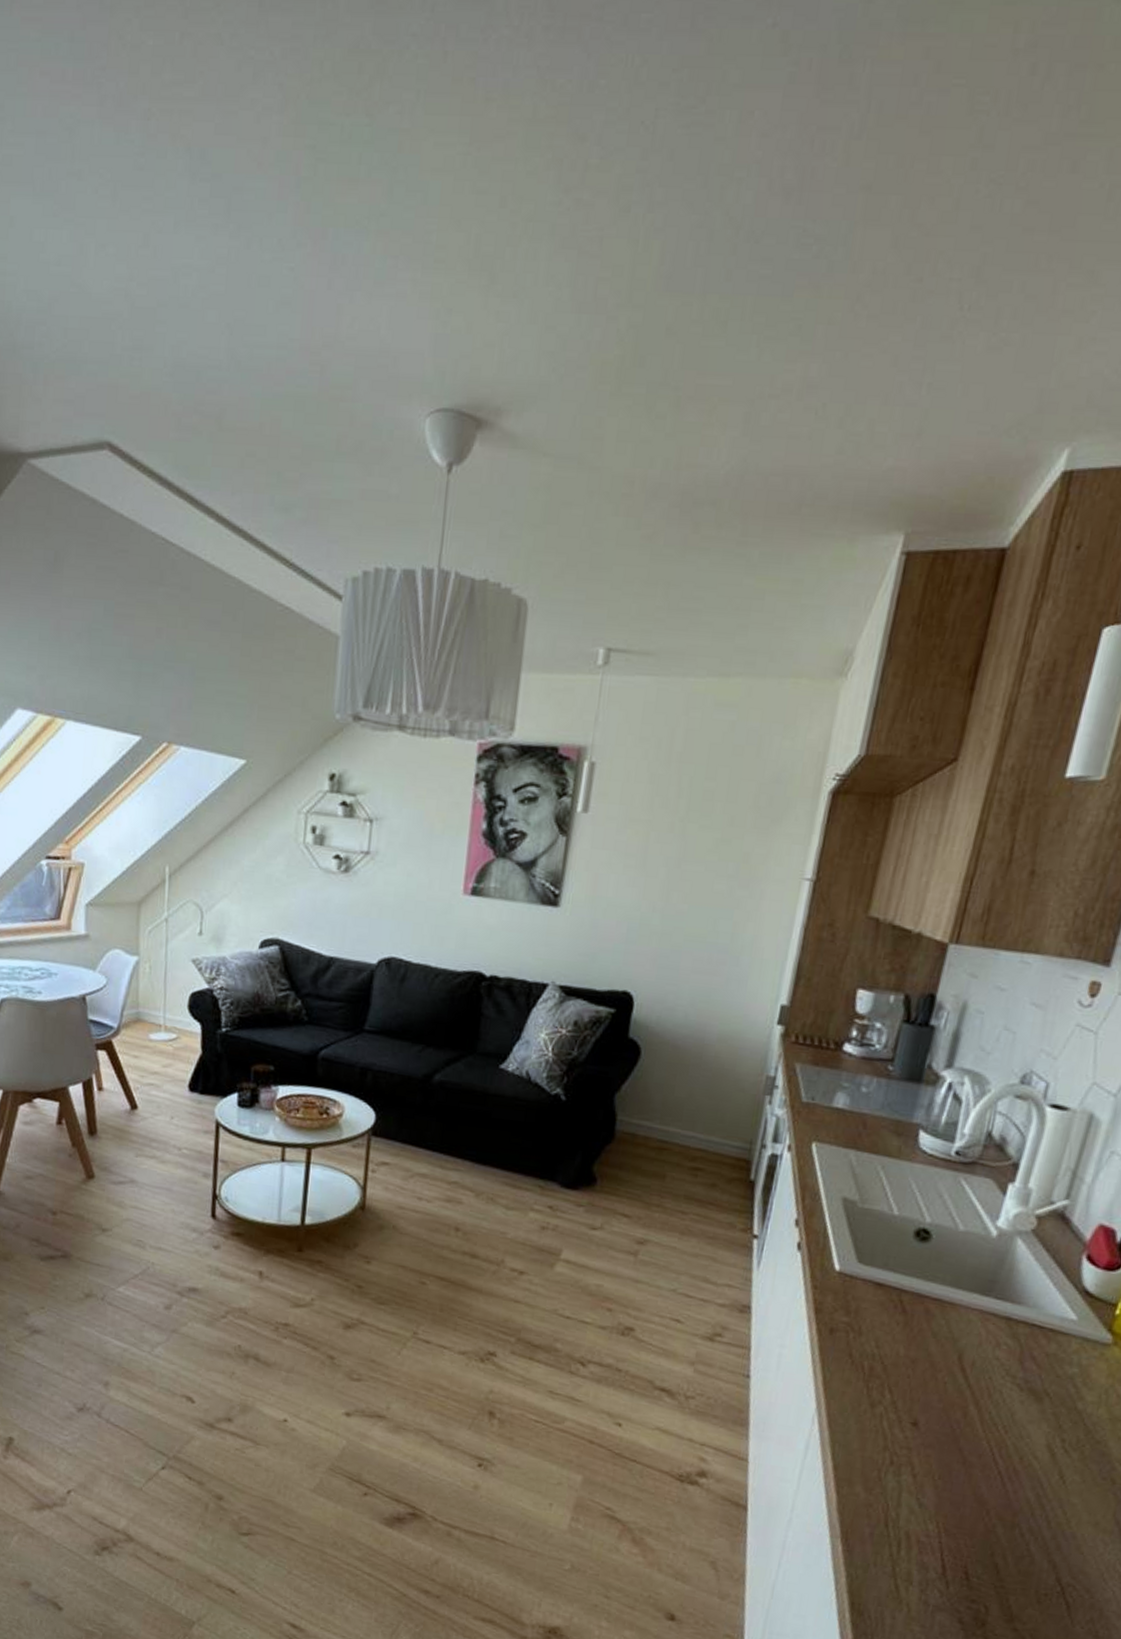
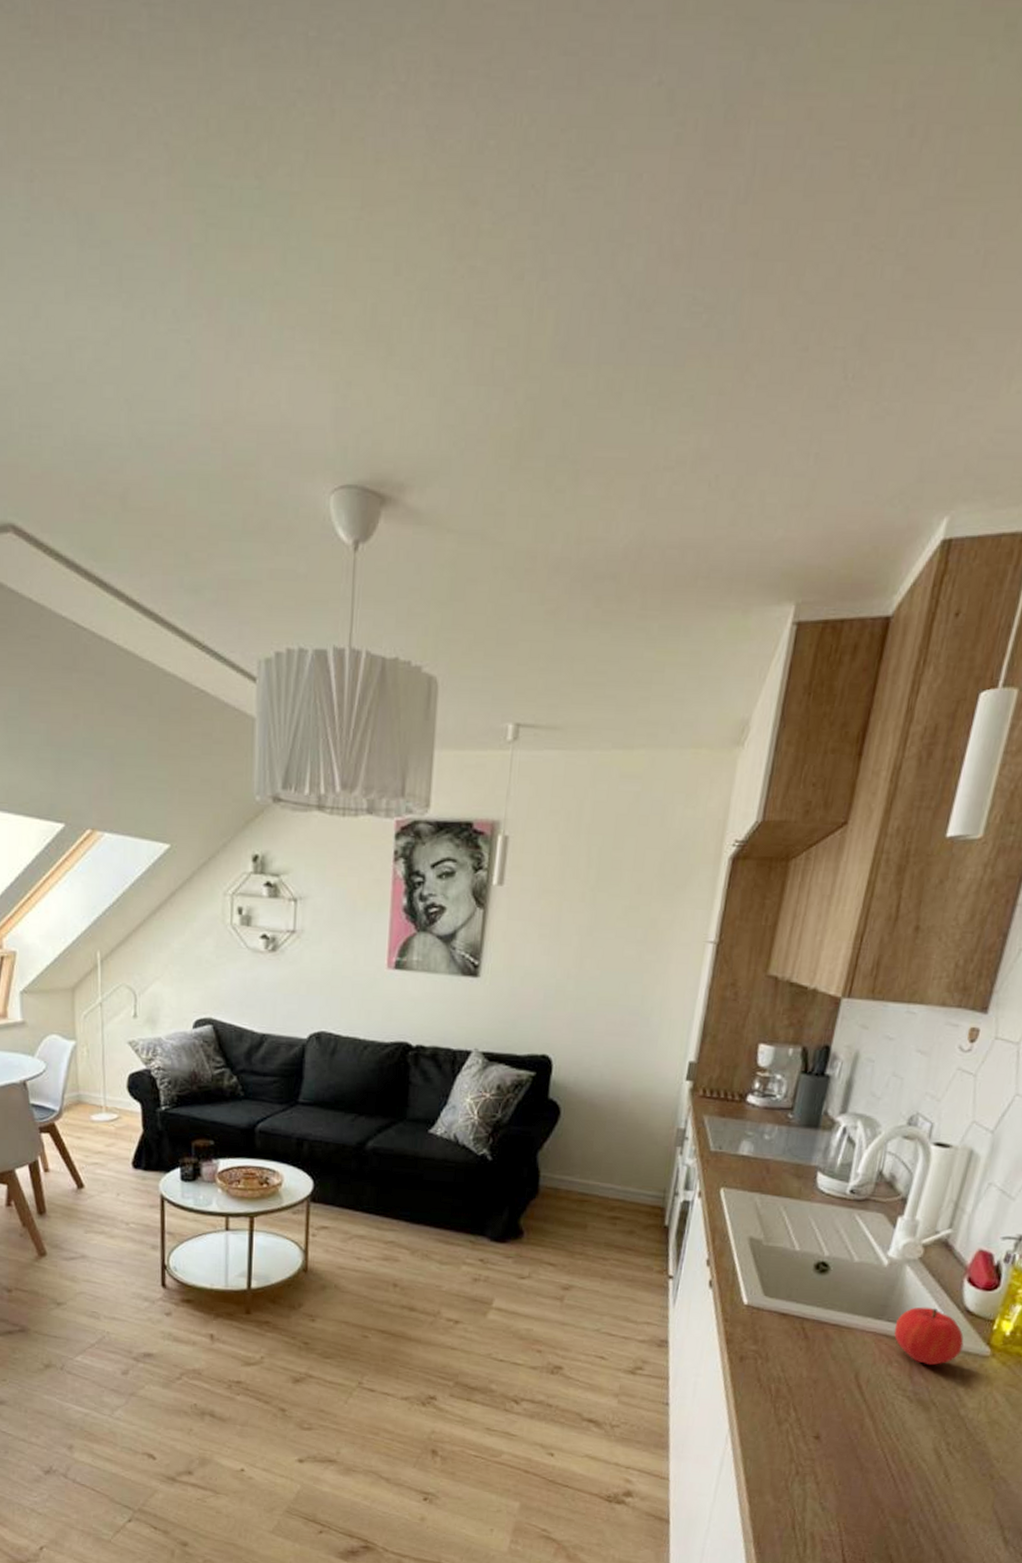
fruit: none [1002,1284,1082,1351] -> present [894,1307,964,1366]

